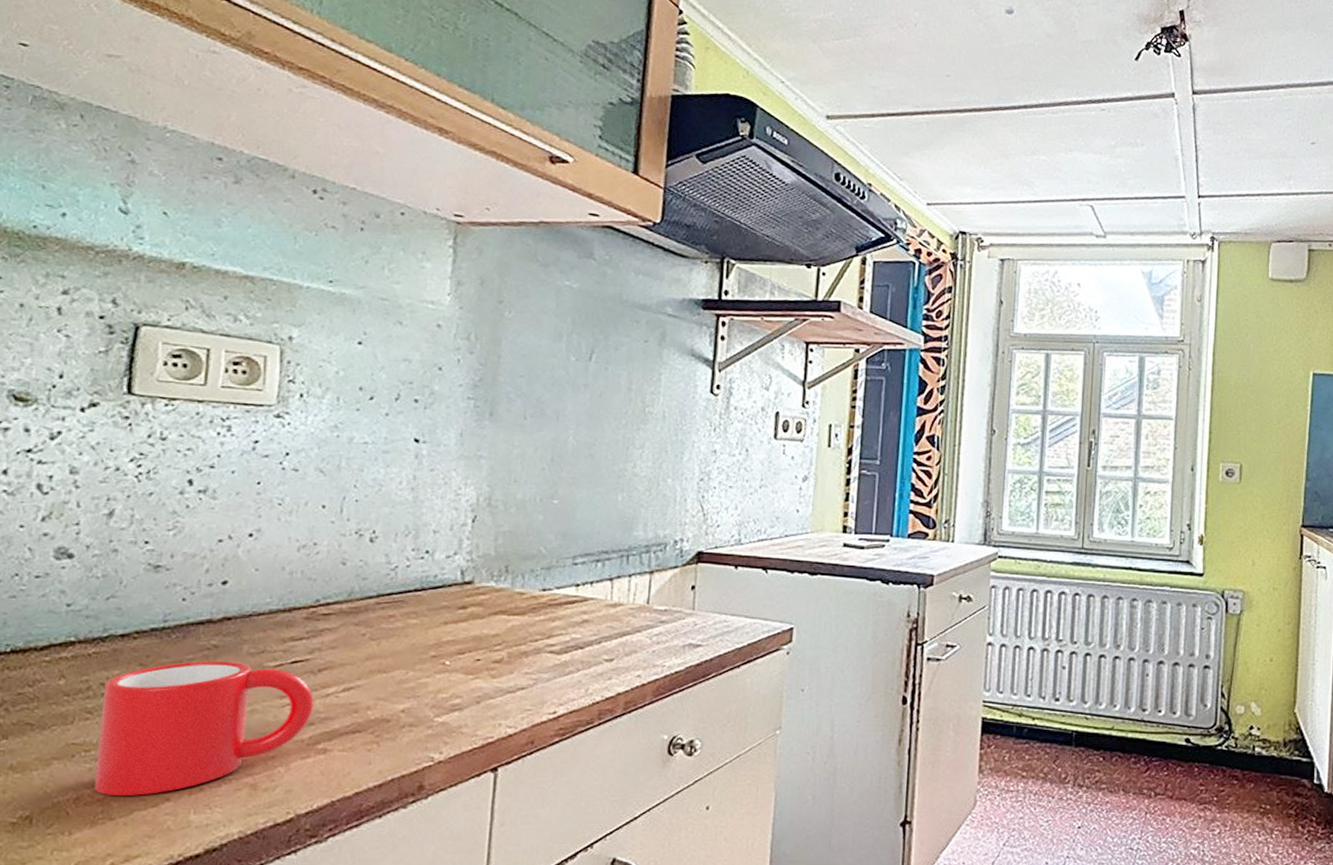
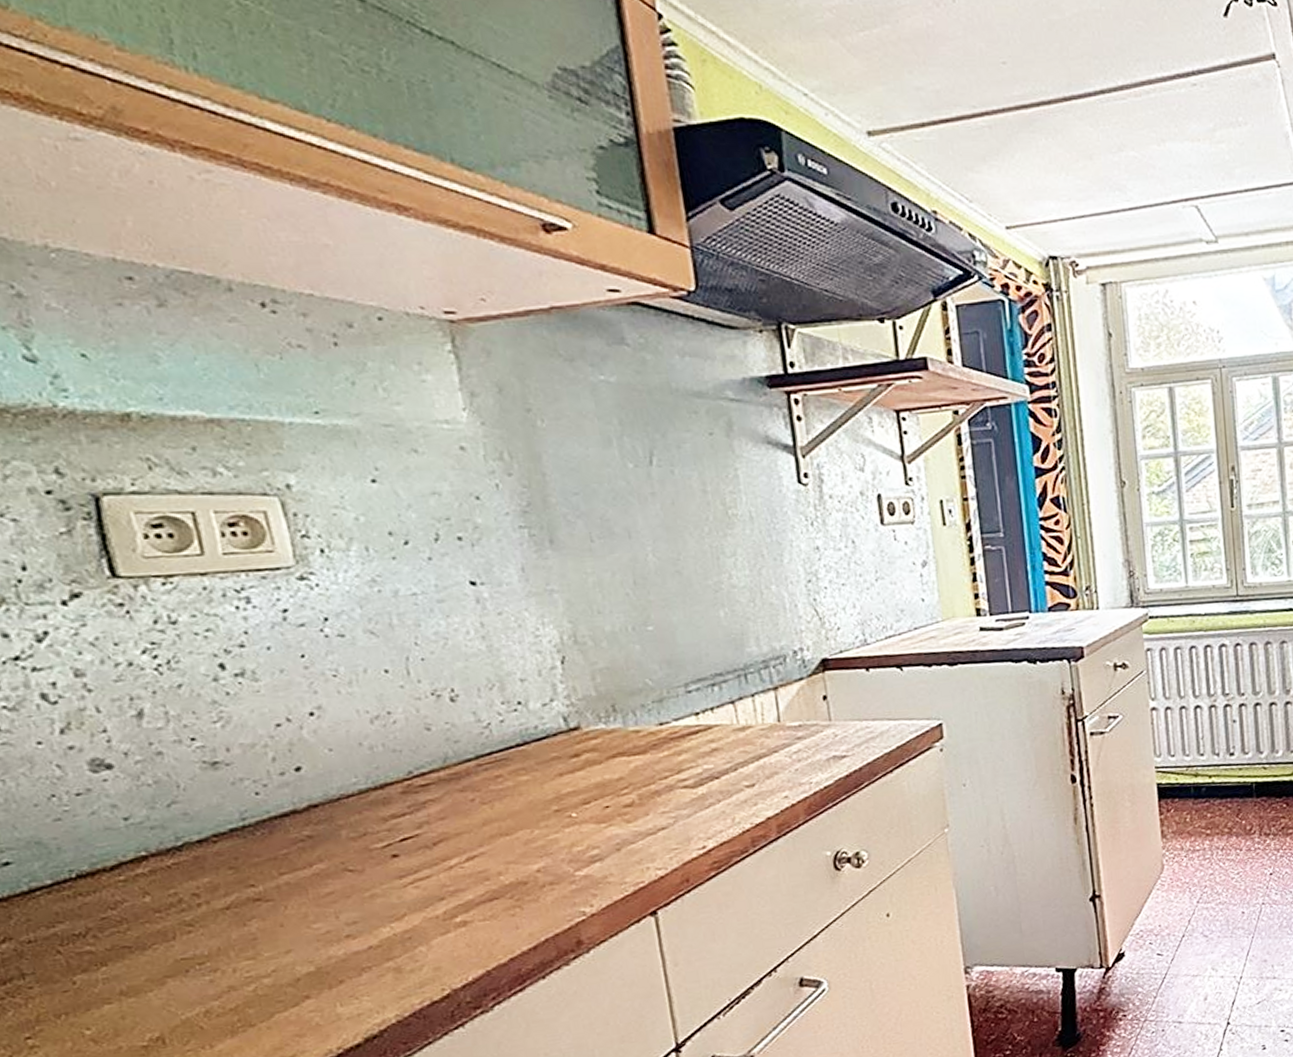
mug: present [93,660,314,796] -> none [197,848,440,1004]

